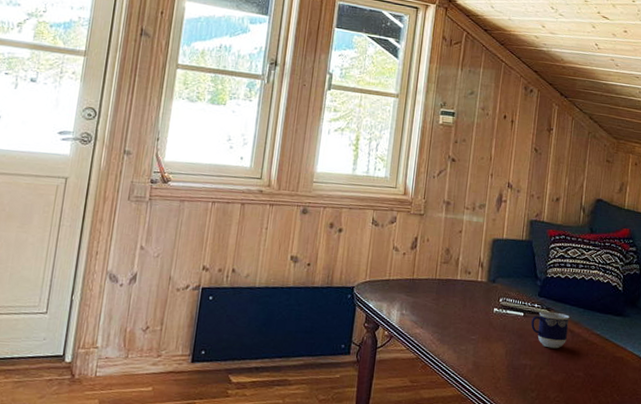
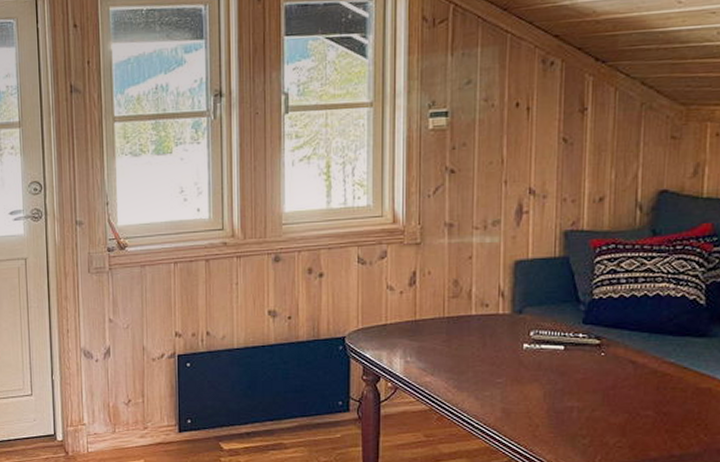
cup: present [531,311,570,349] -> none [575,340,629,385]

